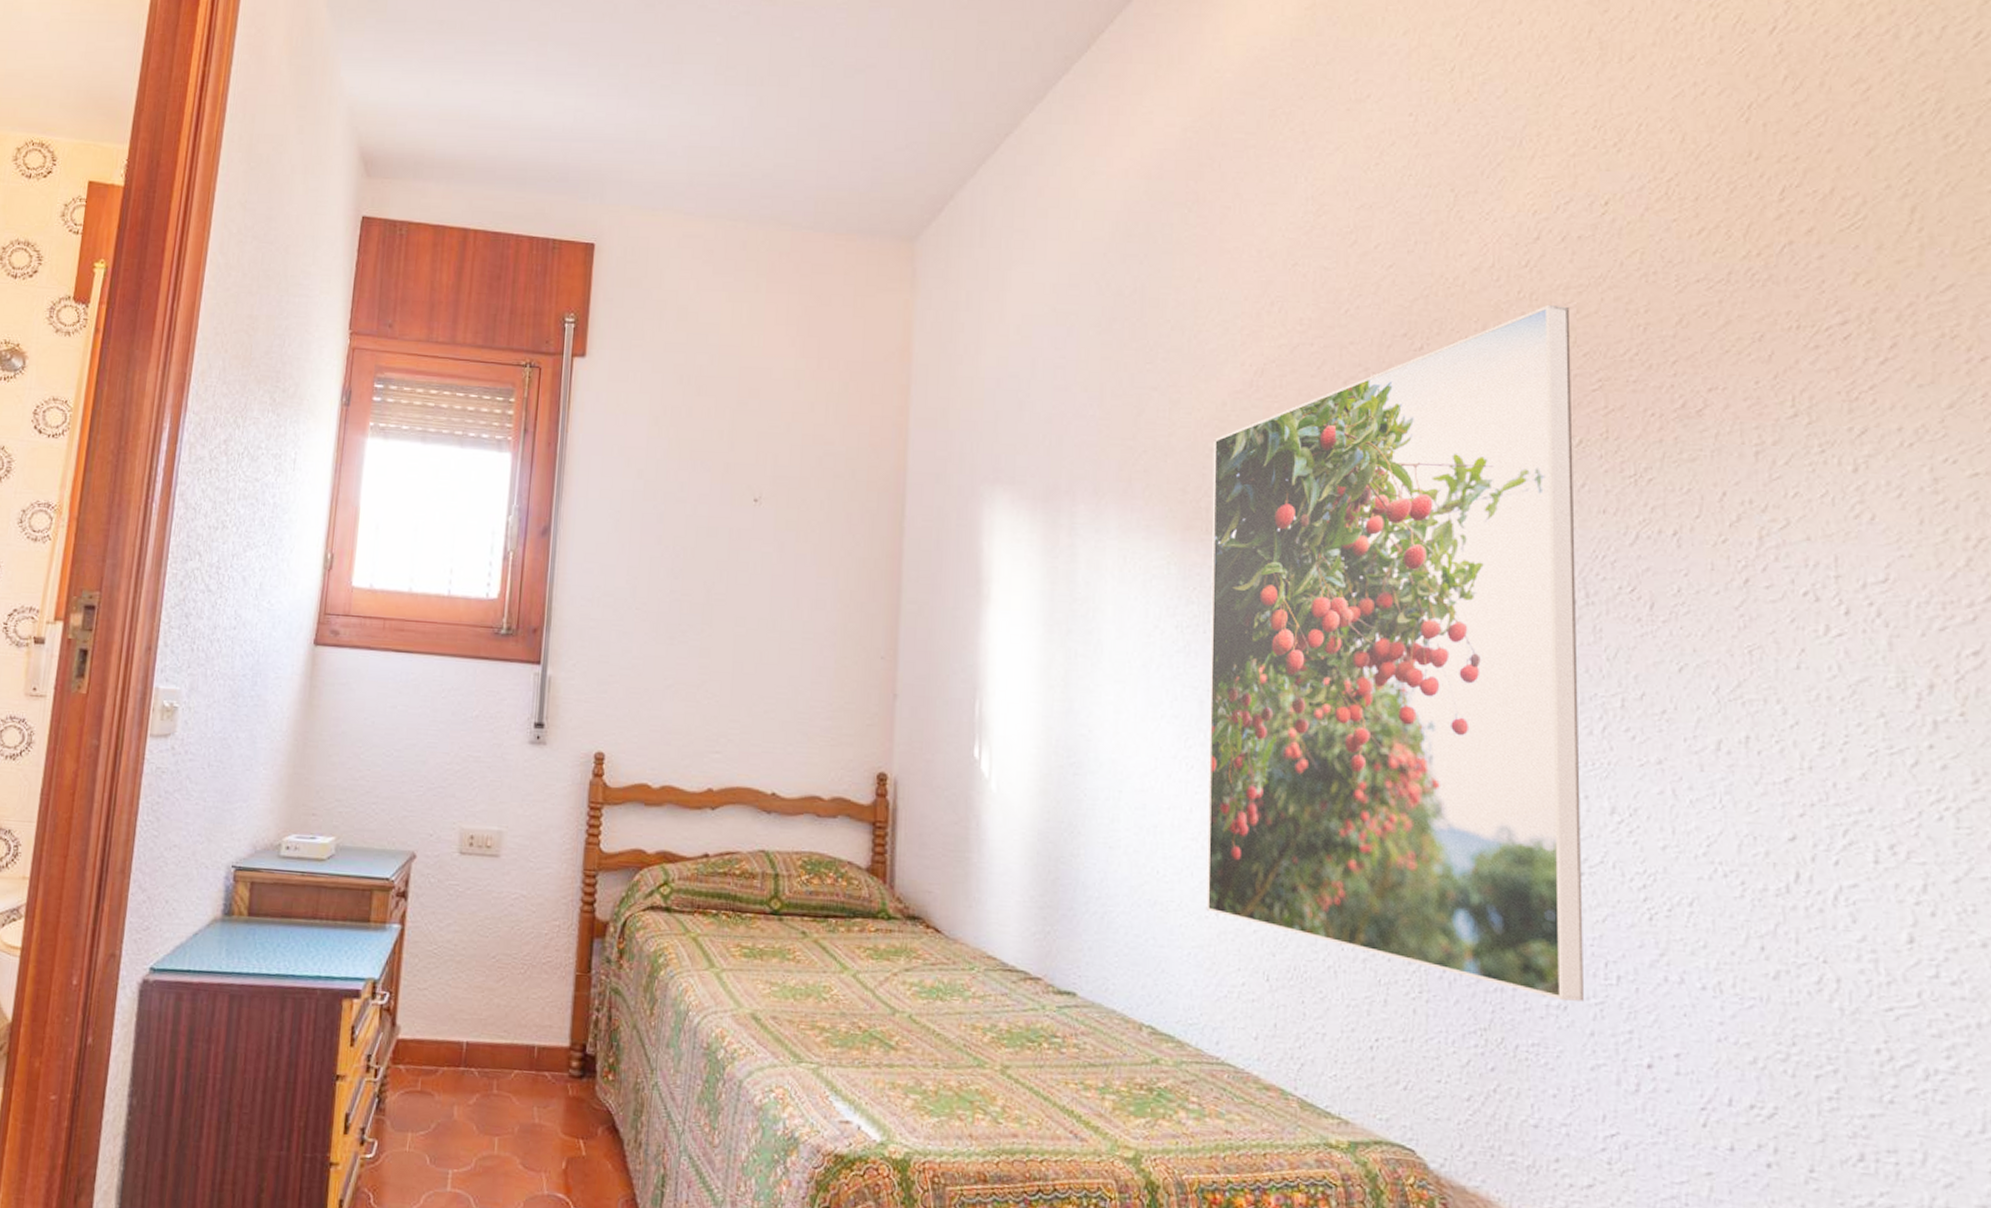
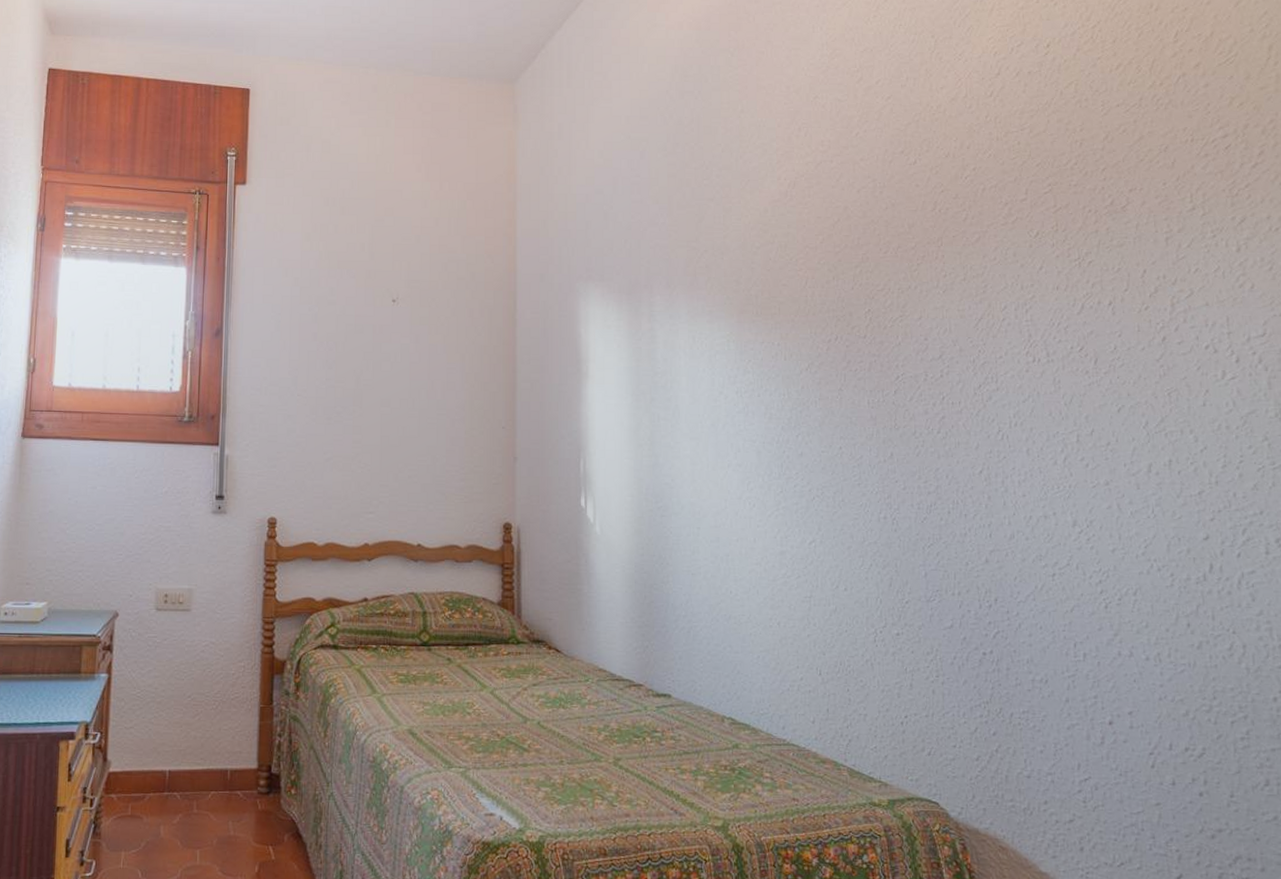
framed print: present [1206,304,1583,1002] -> none [759,126,1060,675]

